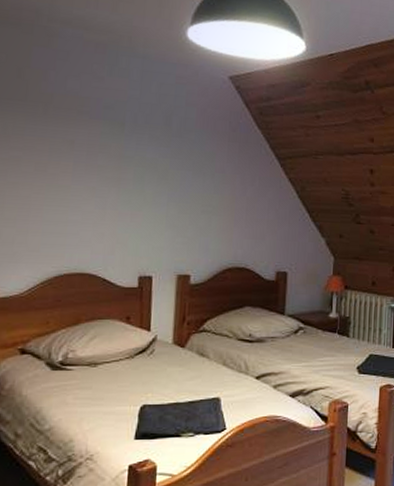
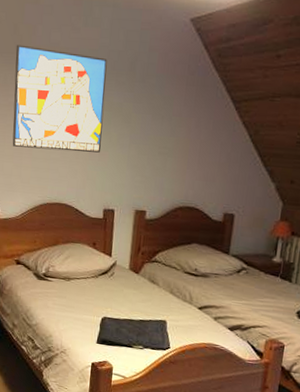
wall art: none [14,90,138,213] -> present [12,44,107,153]

